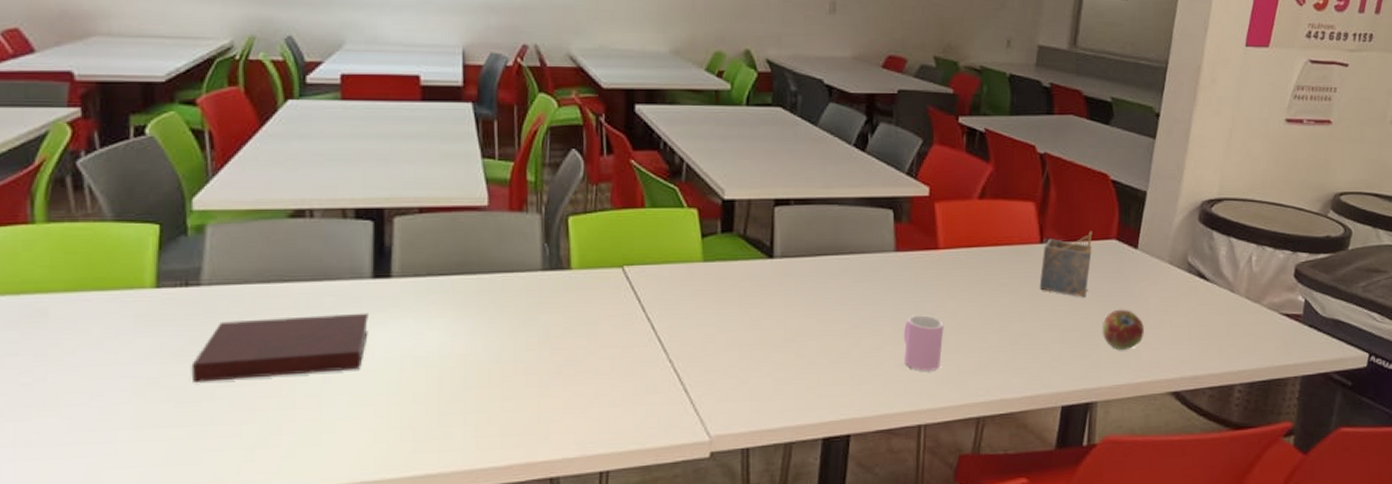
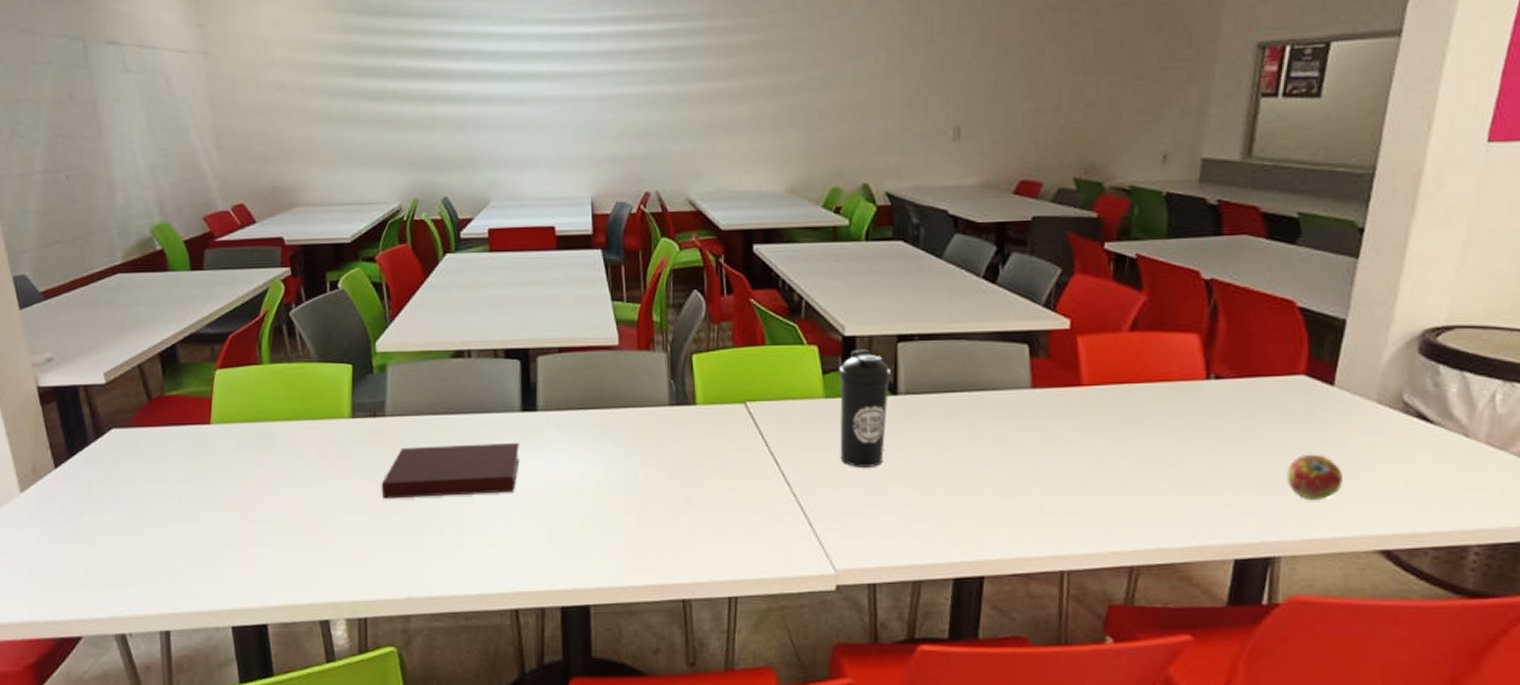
water bottle: none [717,213,768,331] -> present [839,349,891,467]
cup: present [904,315,944,371] -> none [1043,456,1090,515]
napkin holder: present [1039,230,1093,298] -> none [1205,365,1274,440]

